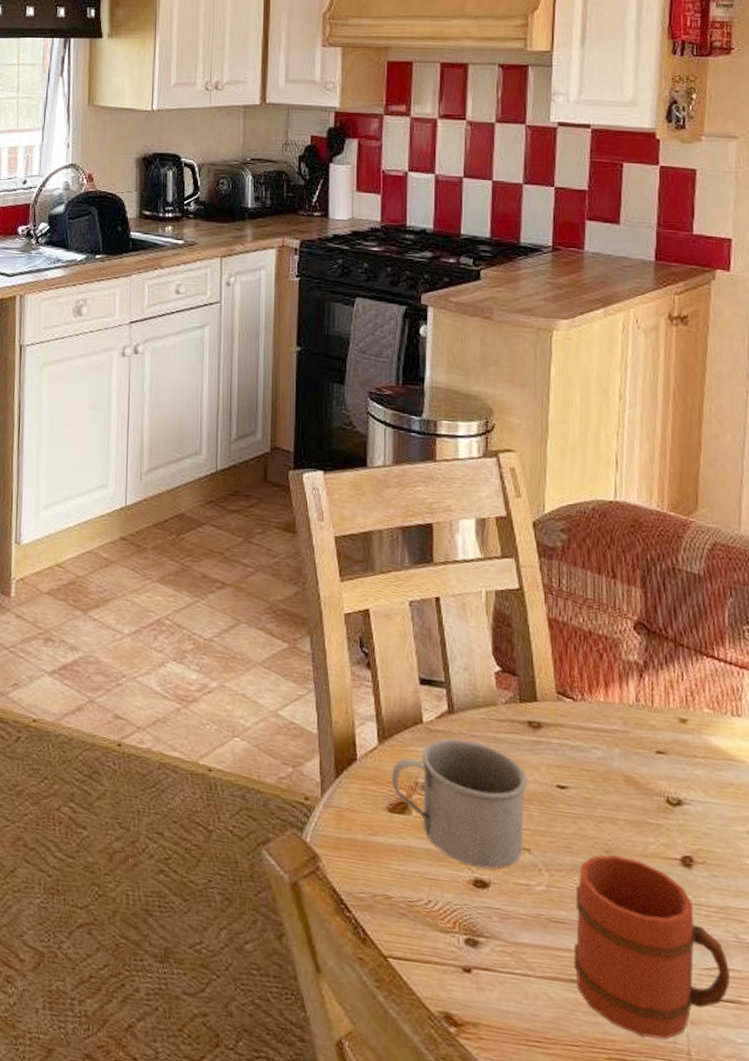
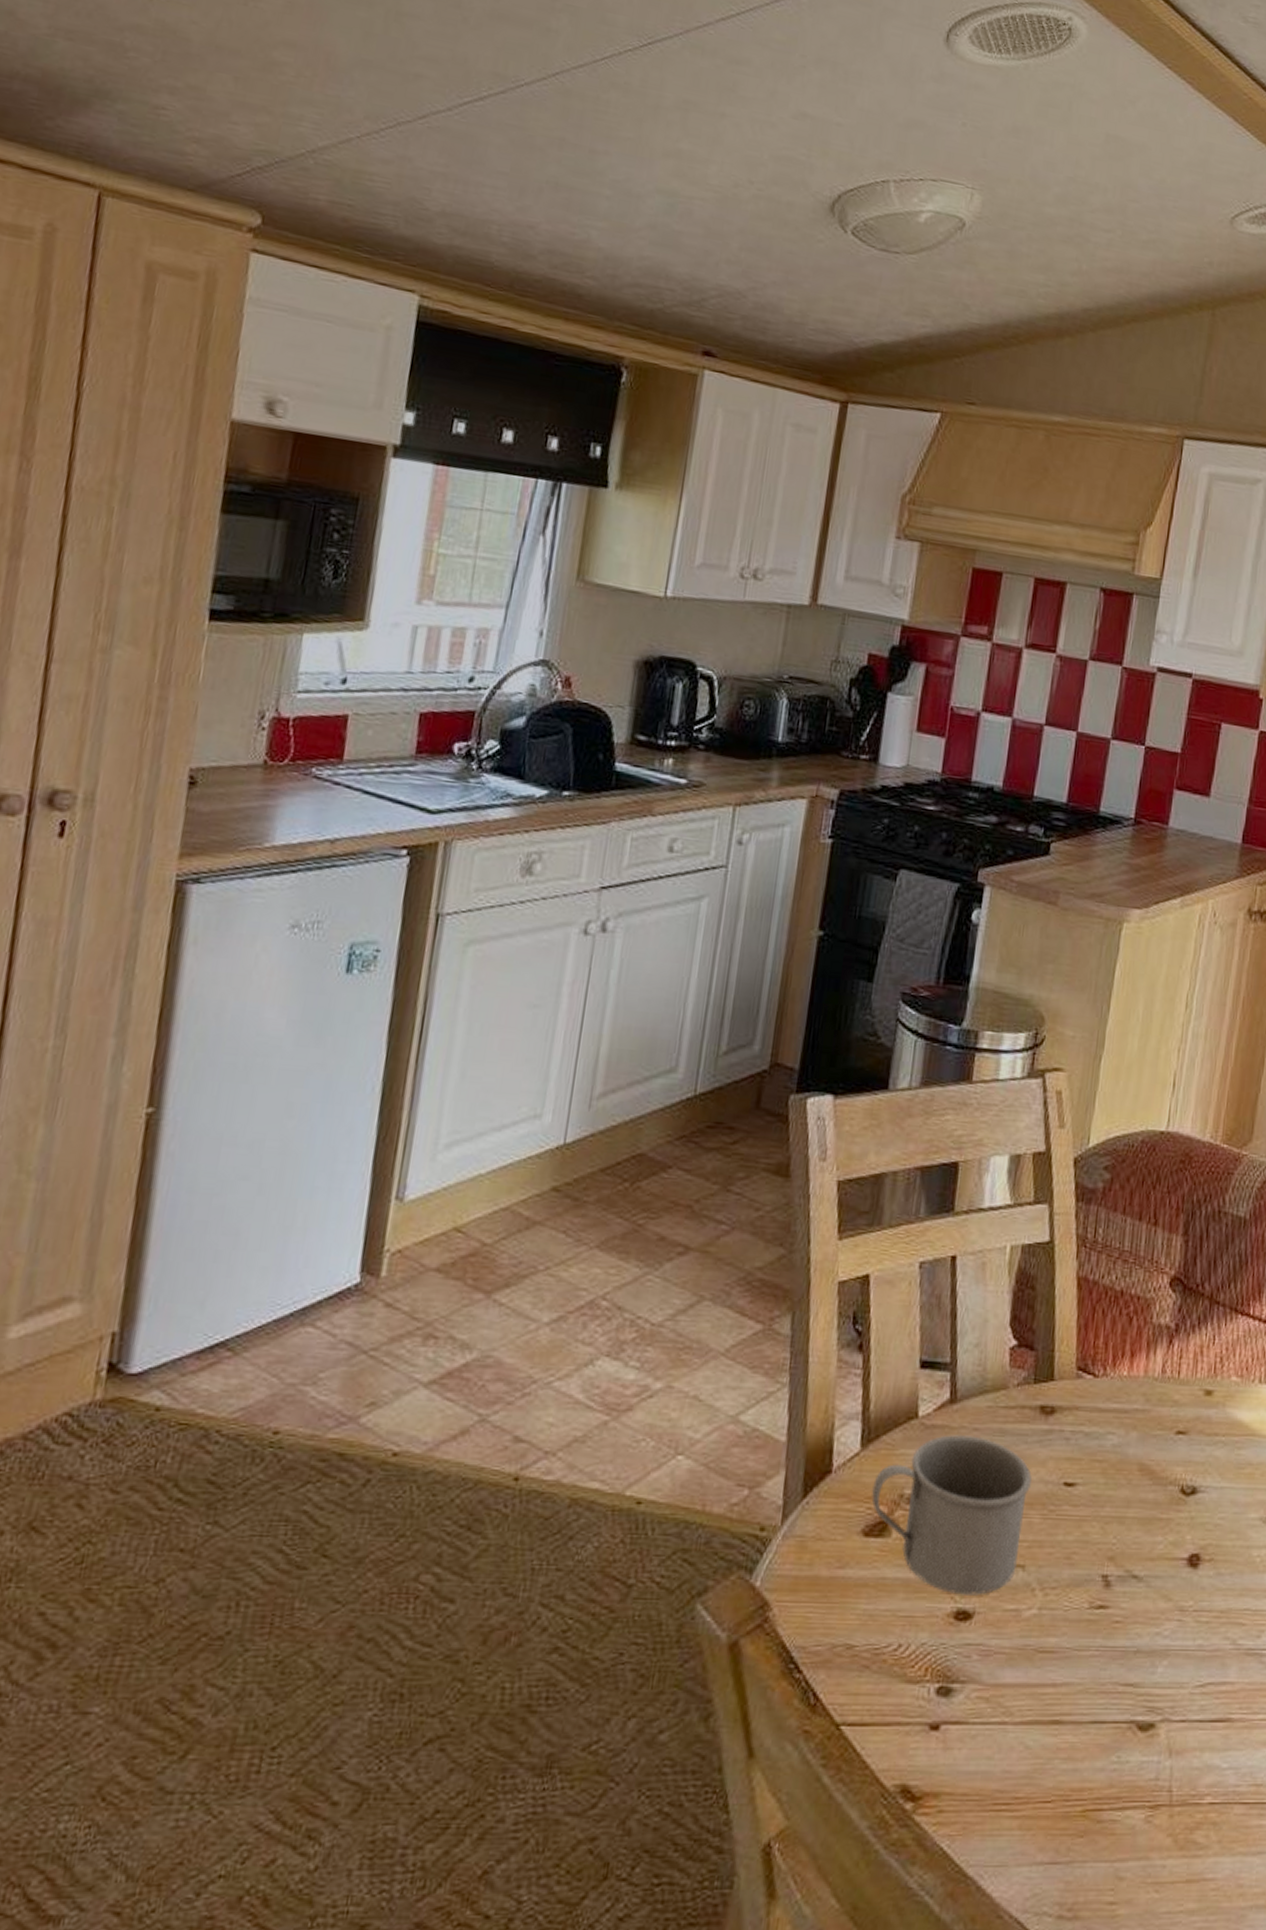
mug: present [574,854,730,1040] -> none [1057,1561,1223,1777]

